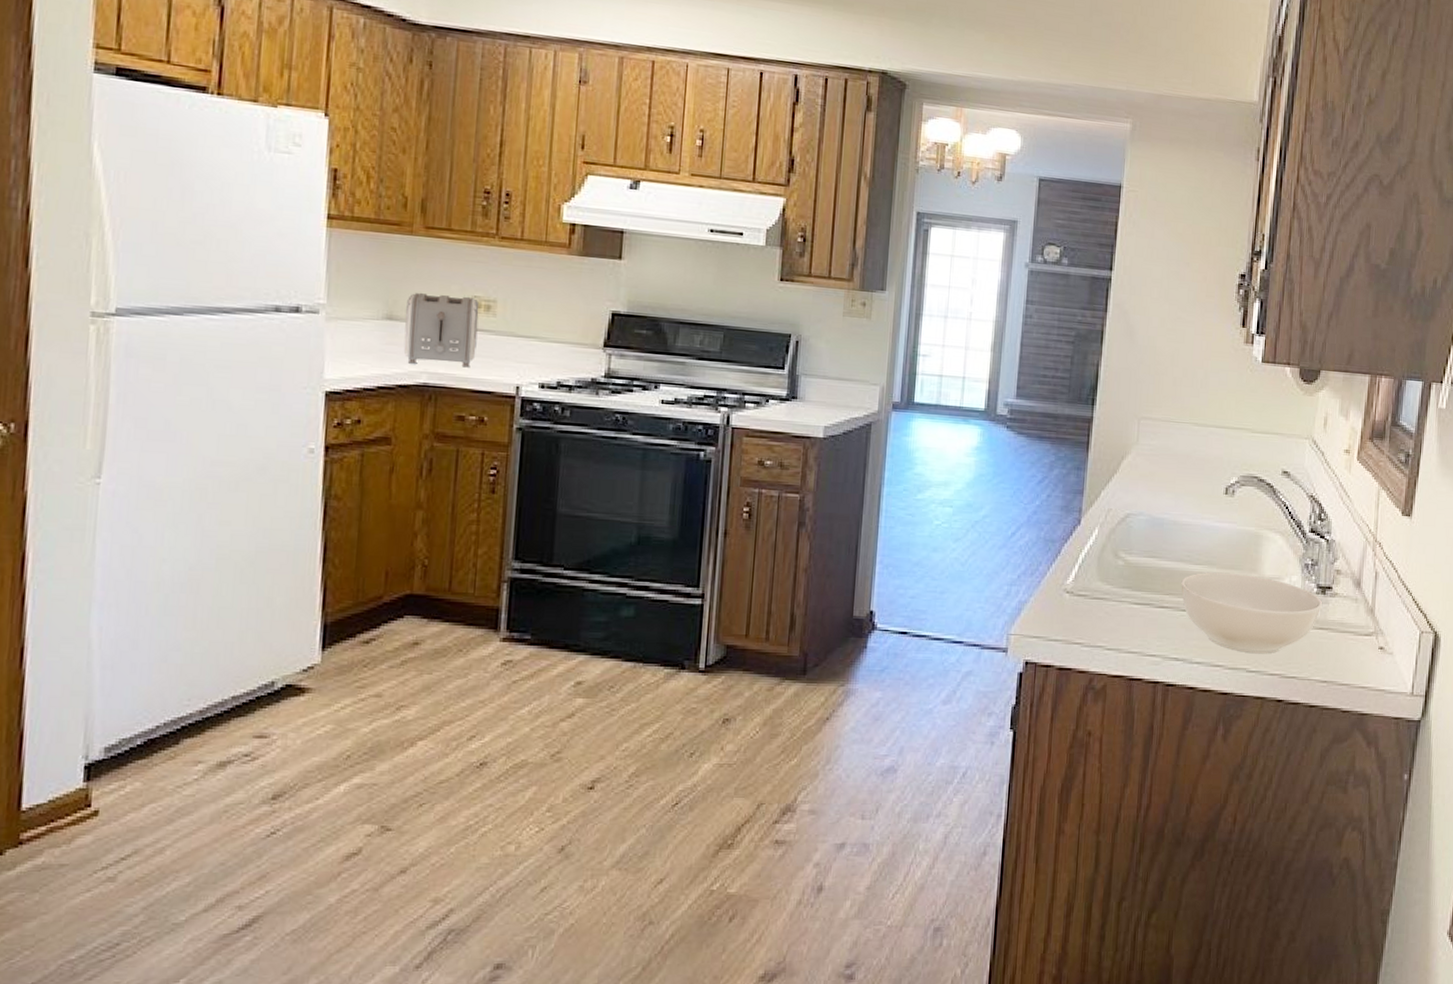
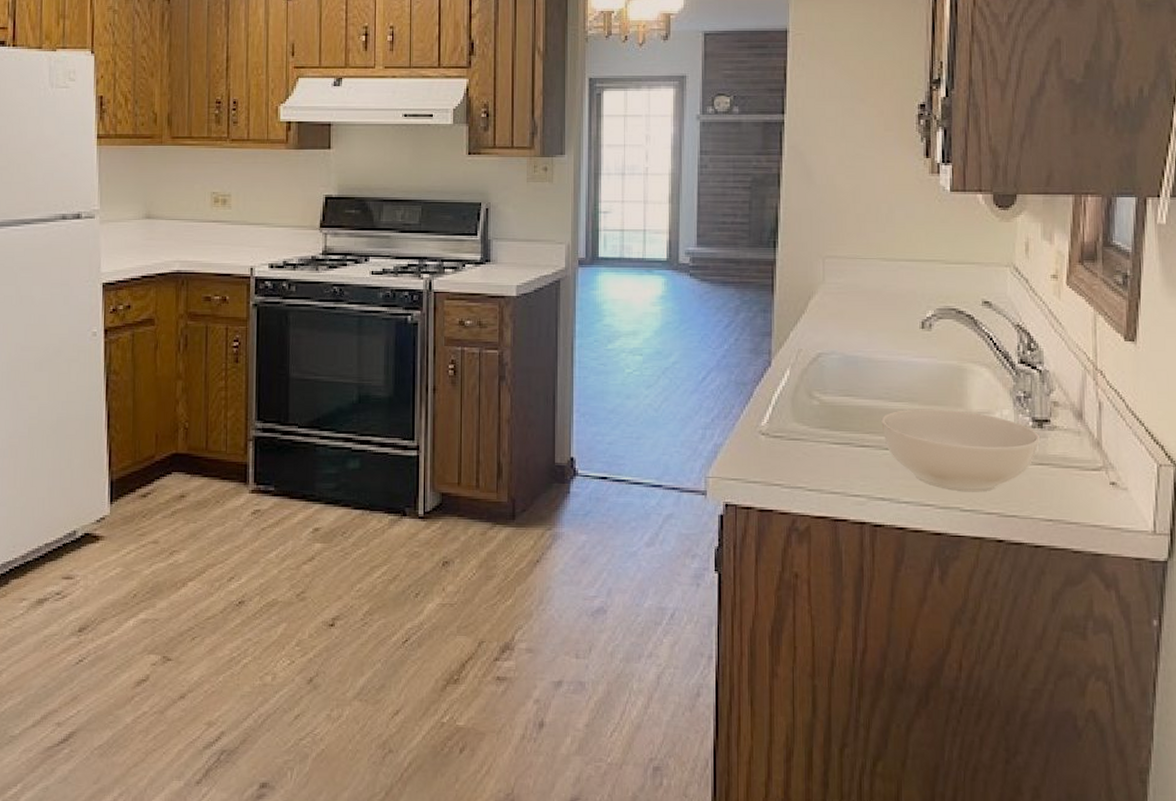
toaster: present [403,292,479,368] -> none [160,193,217,256]

